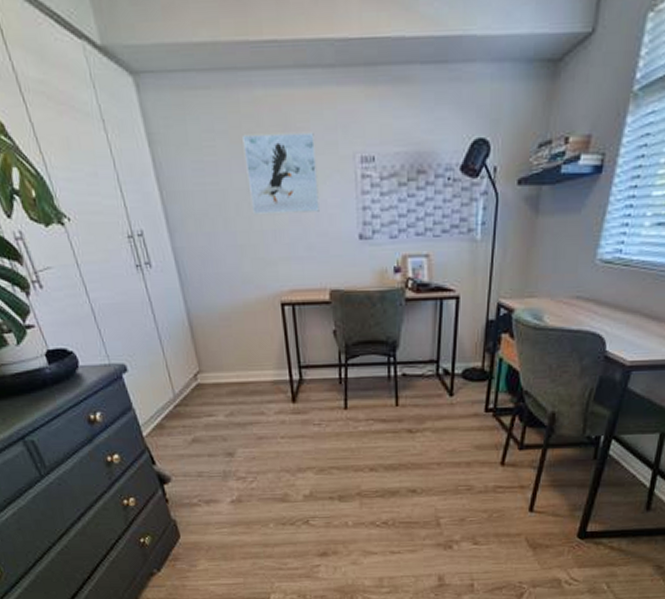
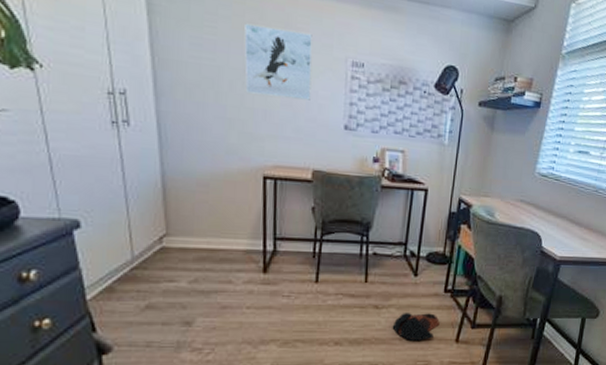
bag: none [429,435,481,466] -> present [392,313,440,342]

